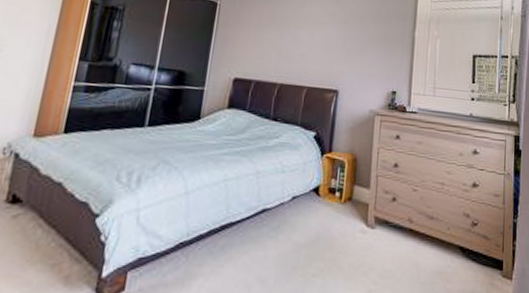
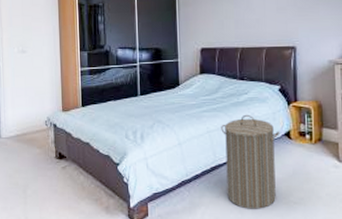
laundry hamper: none [234,162,309,283] -> present [221,114,280,209]

